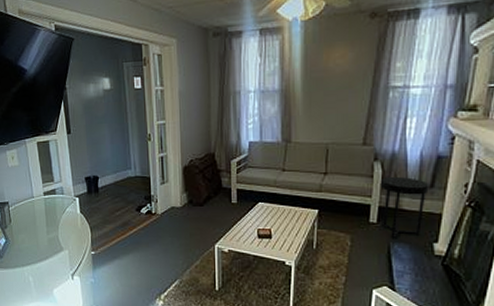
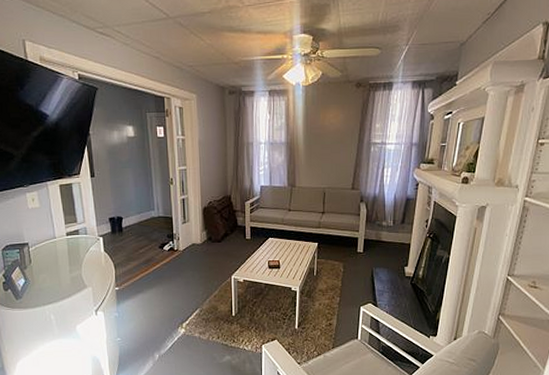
side table: present [380,177,429,239] -> none [365,215,401,265]

